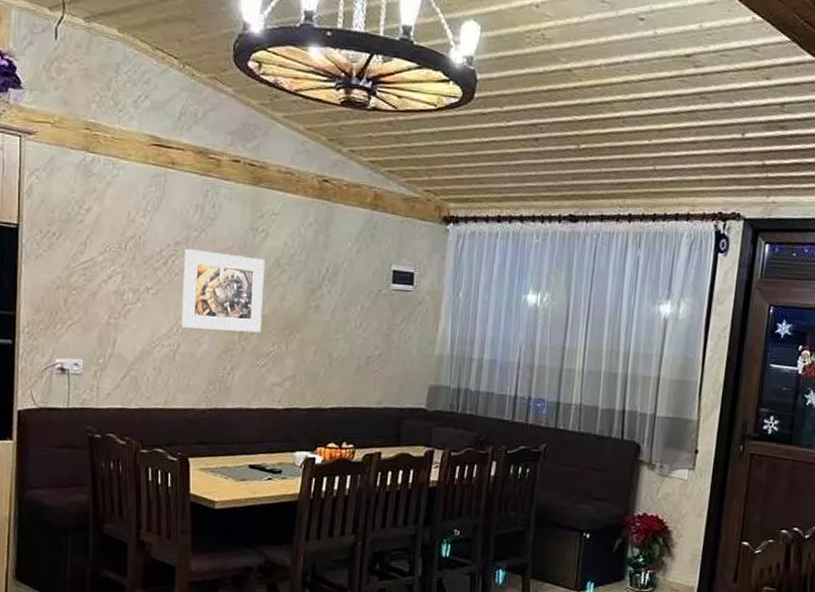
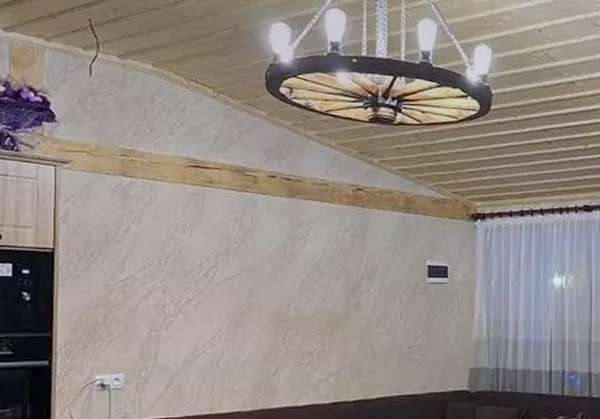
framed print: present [181,249,265,333] -> none [224,260,305,334]

